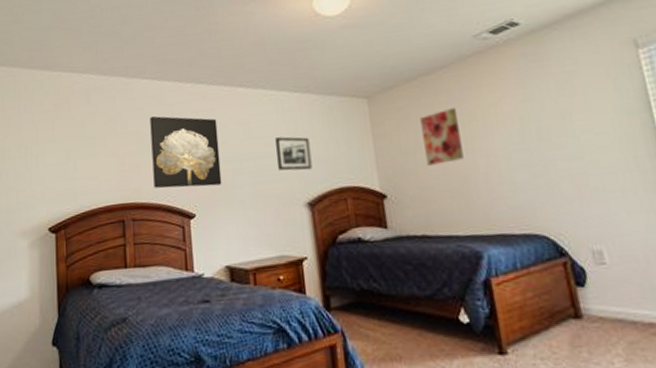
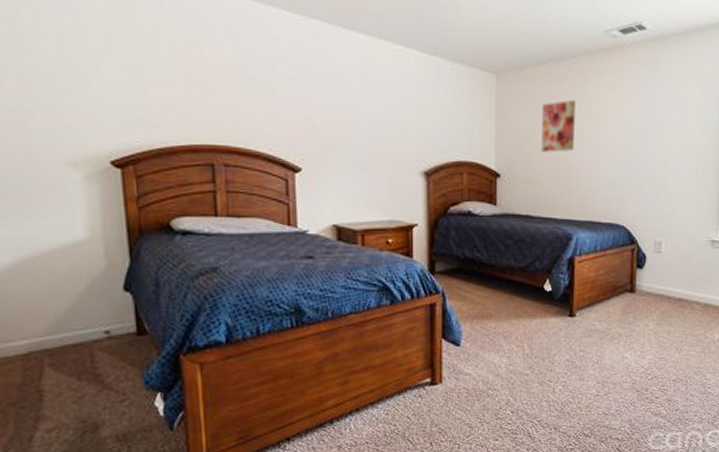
wall art: present [150,116,222,189] -> none [247,47,334,141]
picture frame: present [275,137,312,171] -> none [396,99,432,139]

